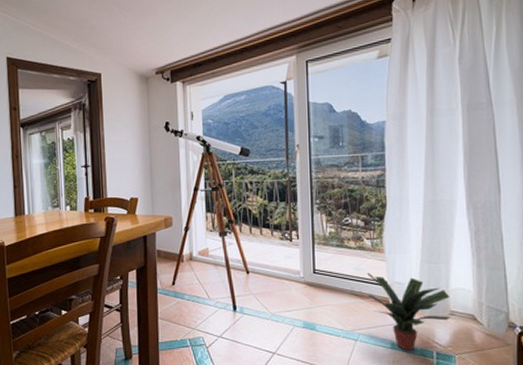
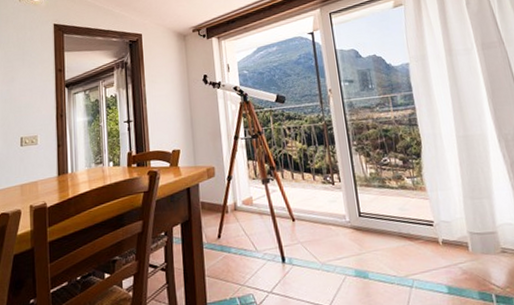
potted plant: present [367,272,450,351] -> none [412,212,503,296]

